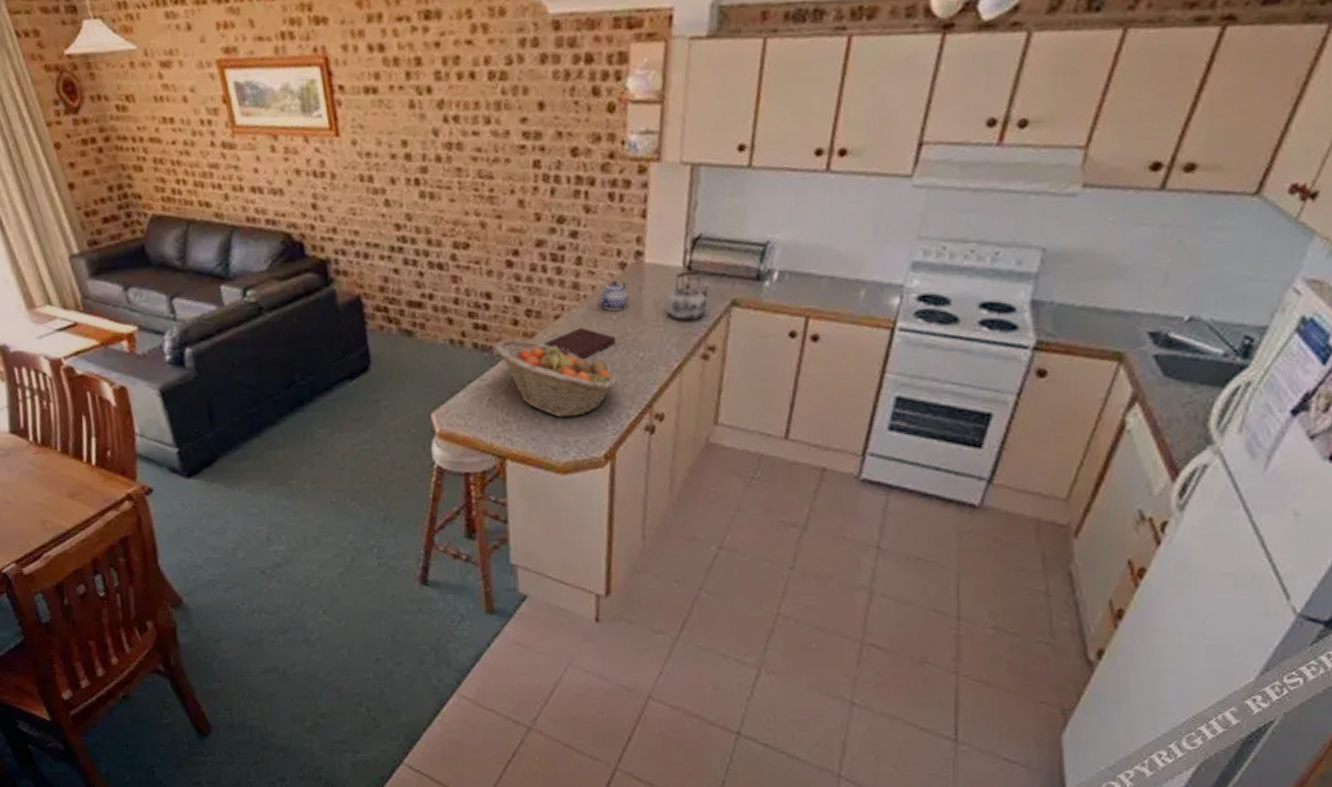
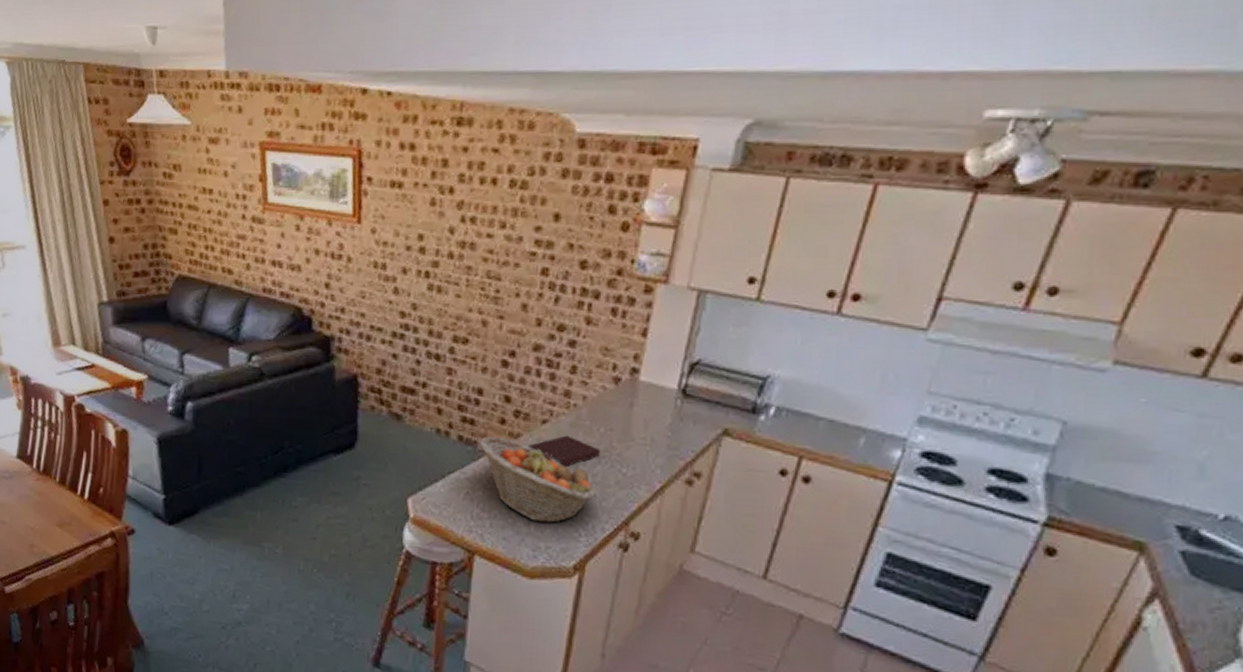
teapot: present [599,280,629,312] -> none [589,393,620,424]
kettle: present [666,268,710,321] -> none [655,393,703,444]

